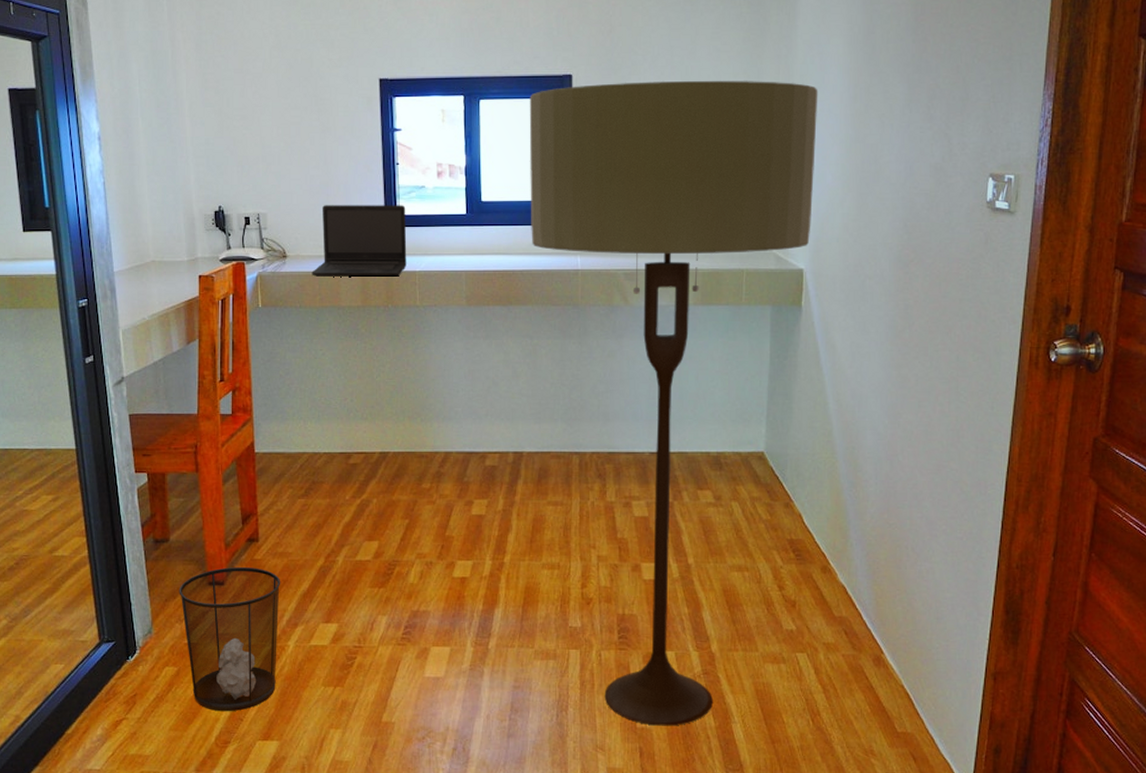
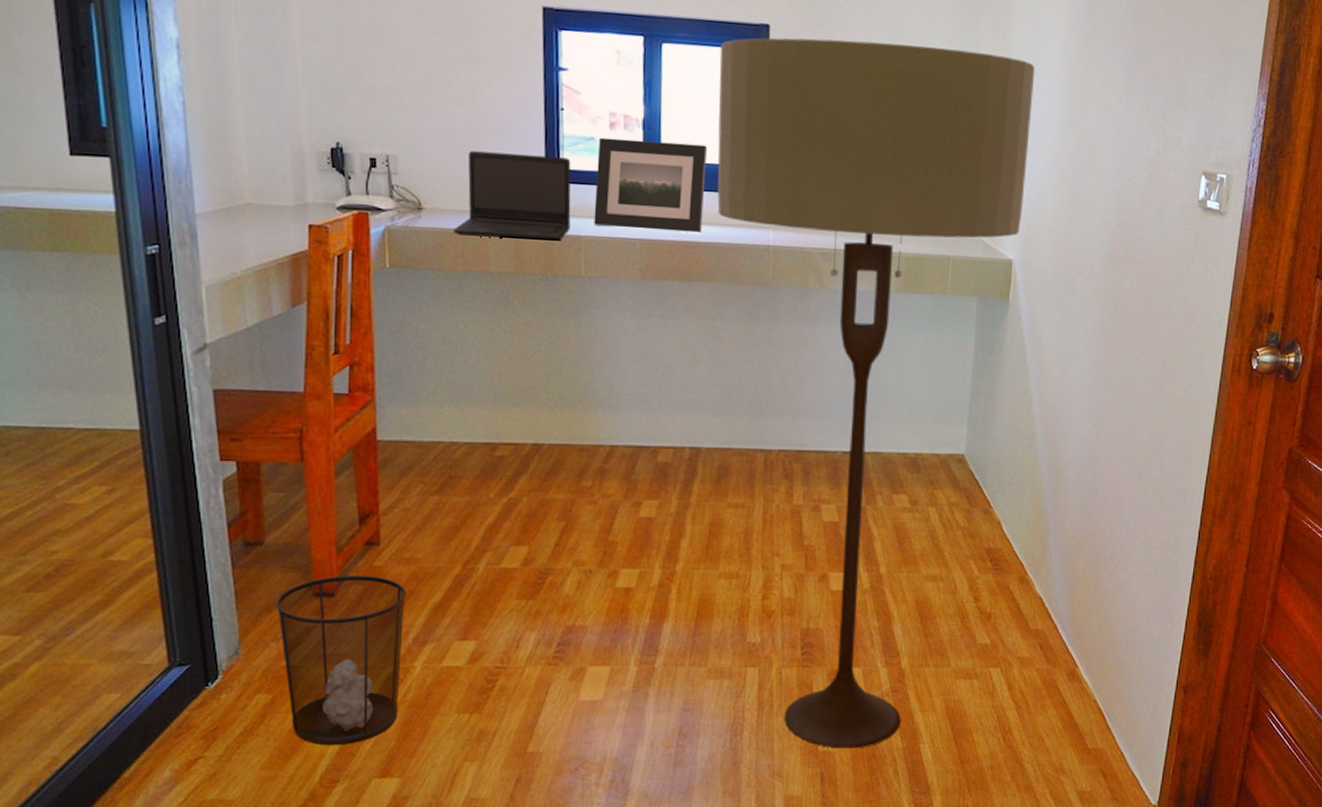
picture frame: none [426,185,520,262] -> present [594,137,707,233]

